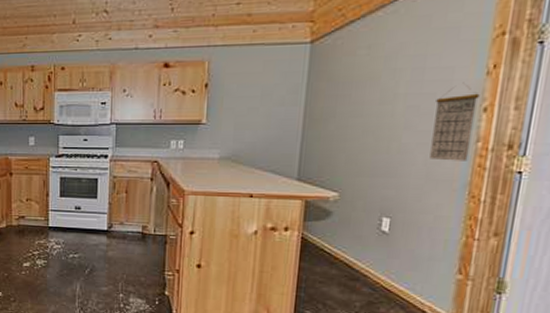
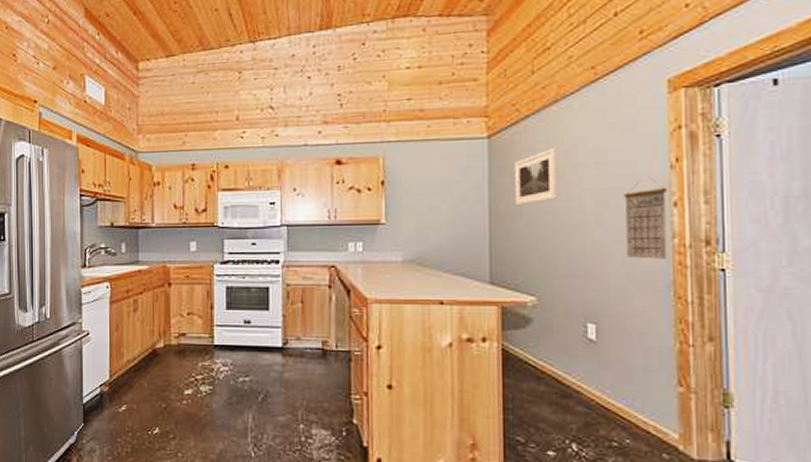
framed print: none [330,54,377,109] -> present [513,149,558,206]

